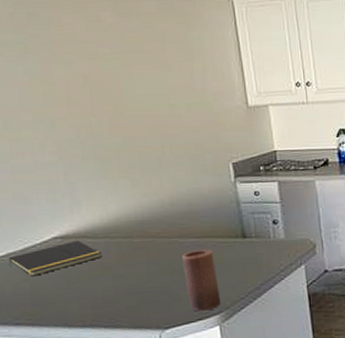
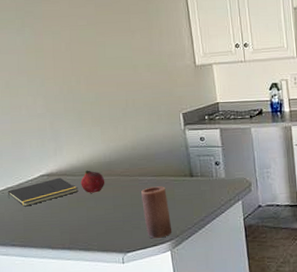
fruit: none [105,231,137,259] -> present [80,170,105,193]

